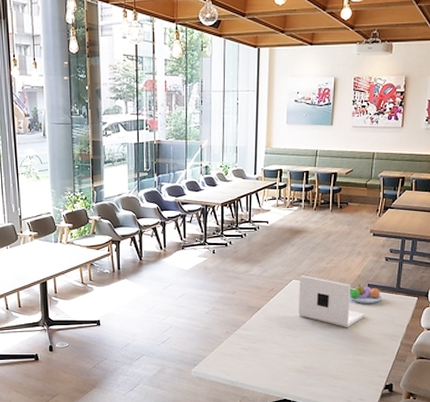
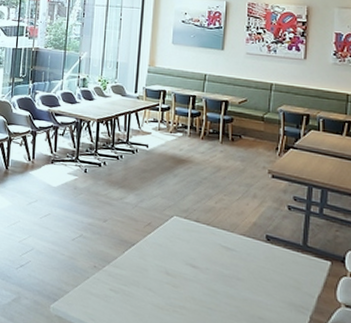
laptop: present [299,275,366,328] -> none [180,212,264,287]
fruit bowl: present [349,284,383,304] -> none [242,233,285,261]

